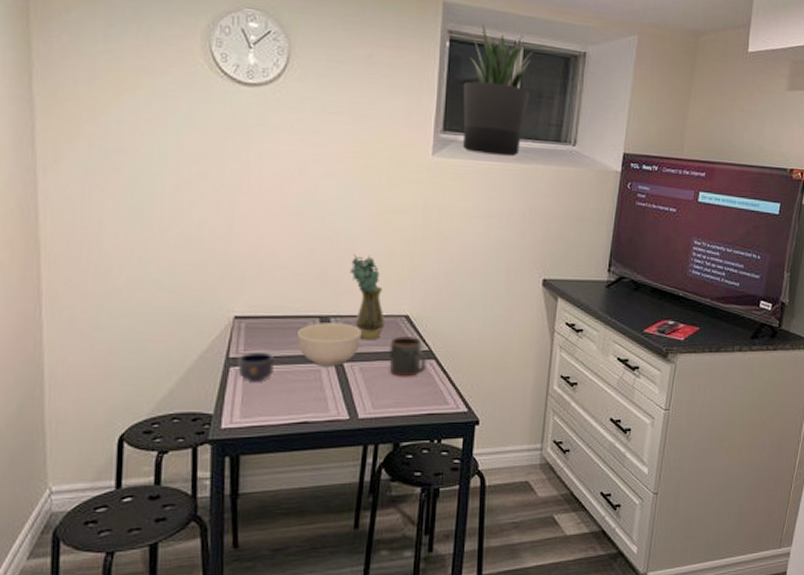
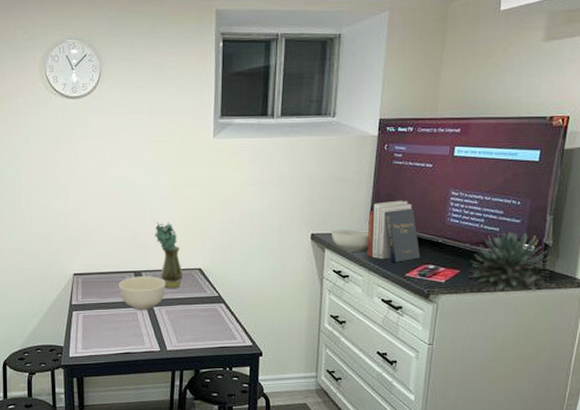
mug: present [238,353,274,381] -> none [78,301,103,322]
mug: present [389,336,426,376] -> none [188,285,217,317]
planter: present [462,24,532,156] -> none [235,23,293,132]
bowl: none [565,276,608,304] -> present [330,229,370,253]
books: none [604,246,660,316] -> present [367,200,420,262]
succulent plant: none [707,288,786,352] -> present [467,232,552,291]

